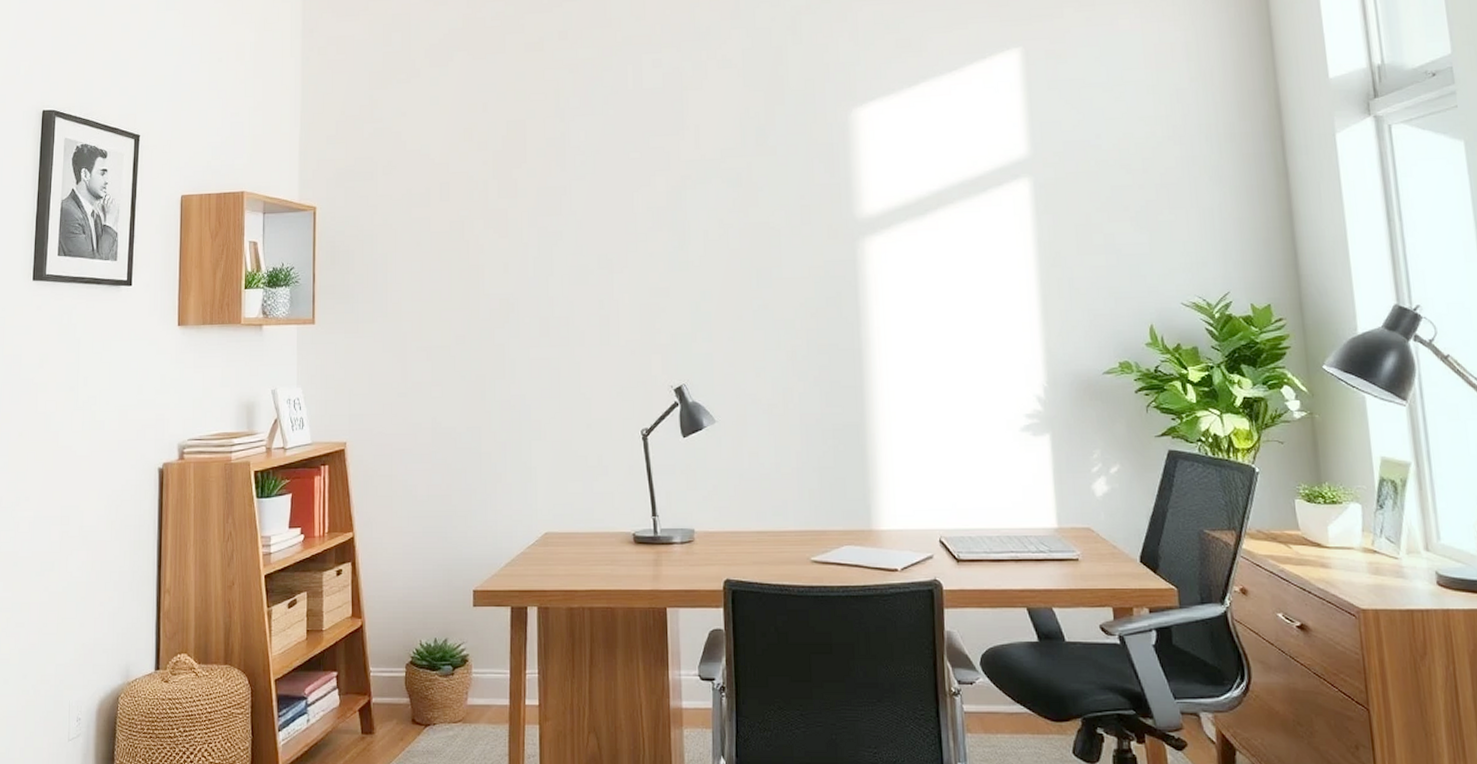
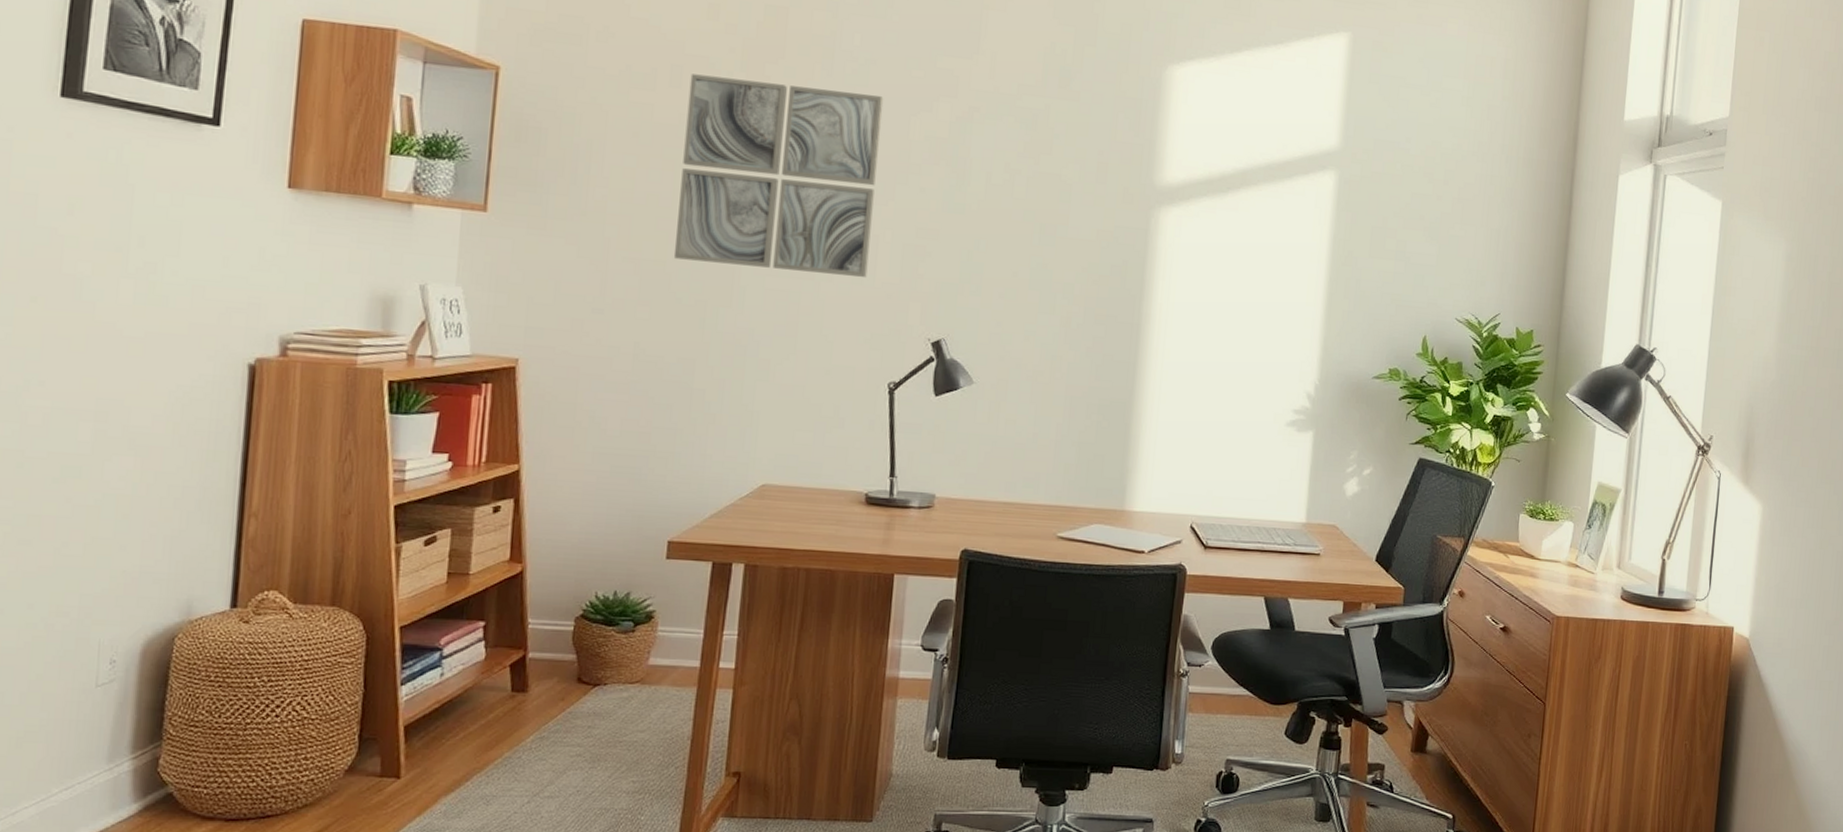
wall art: none [455,180,612,343] -> present [673,74,884,277]

